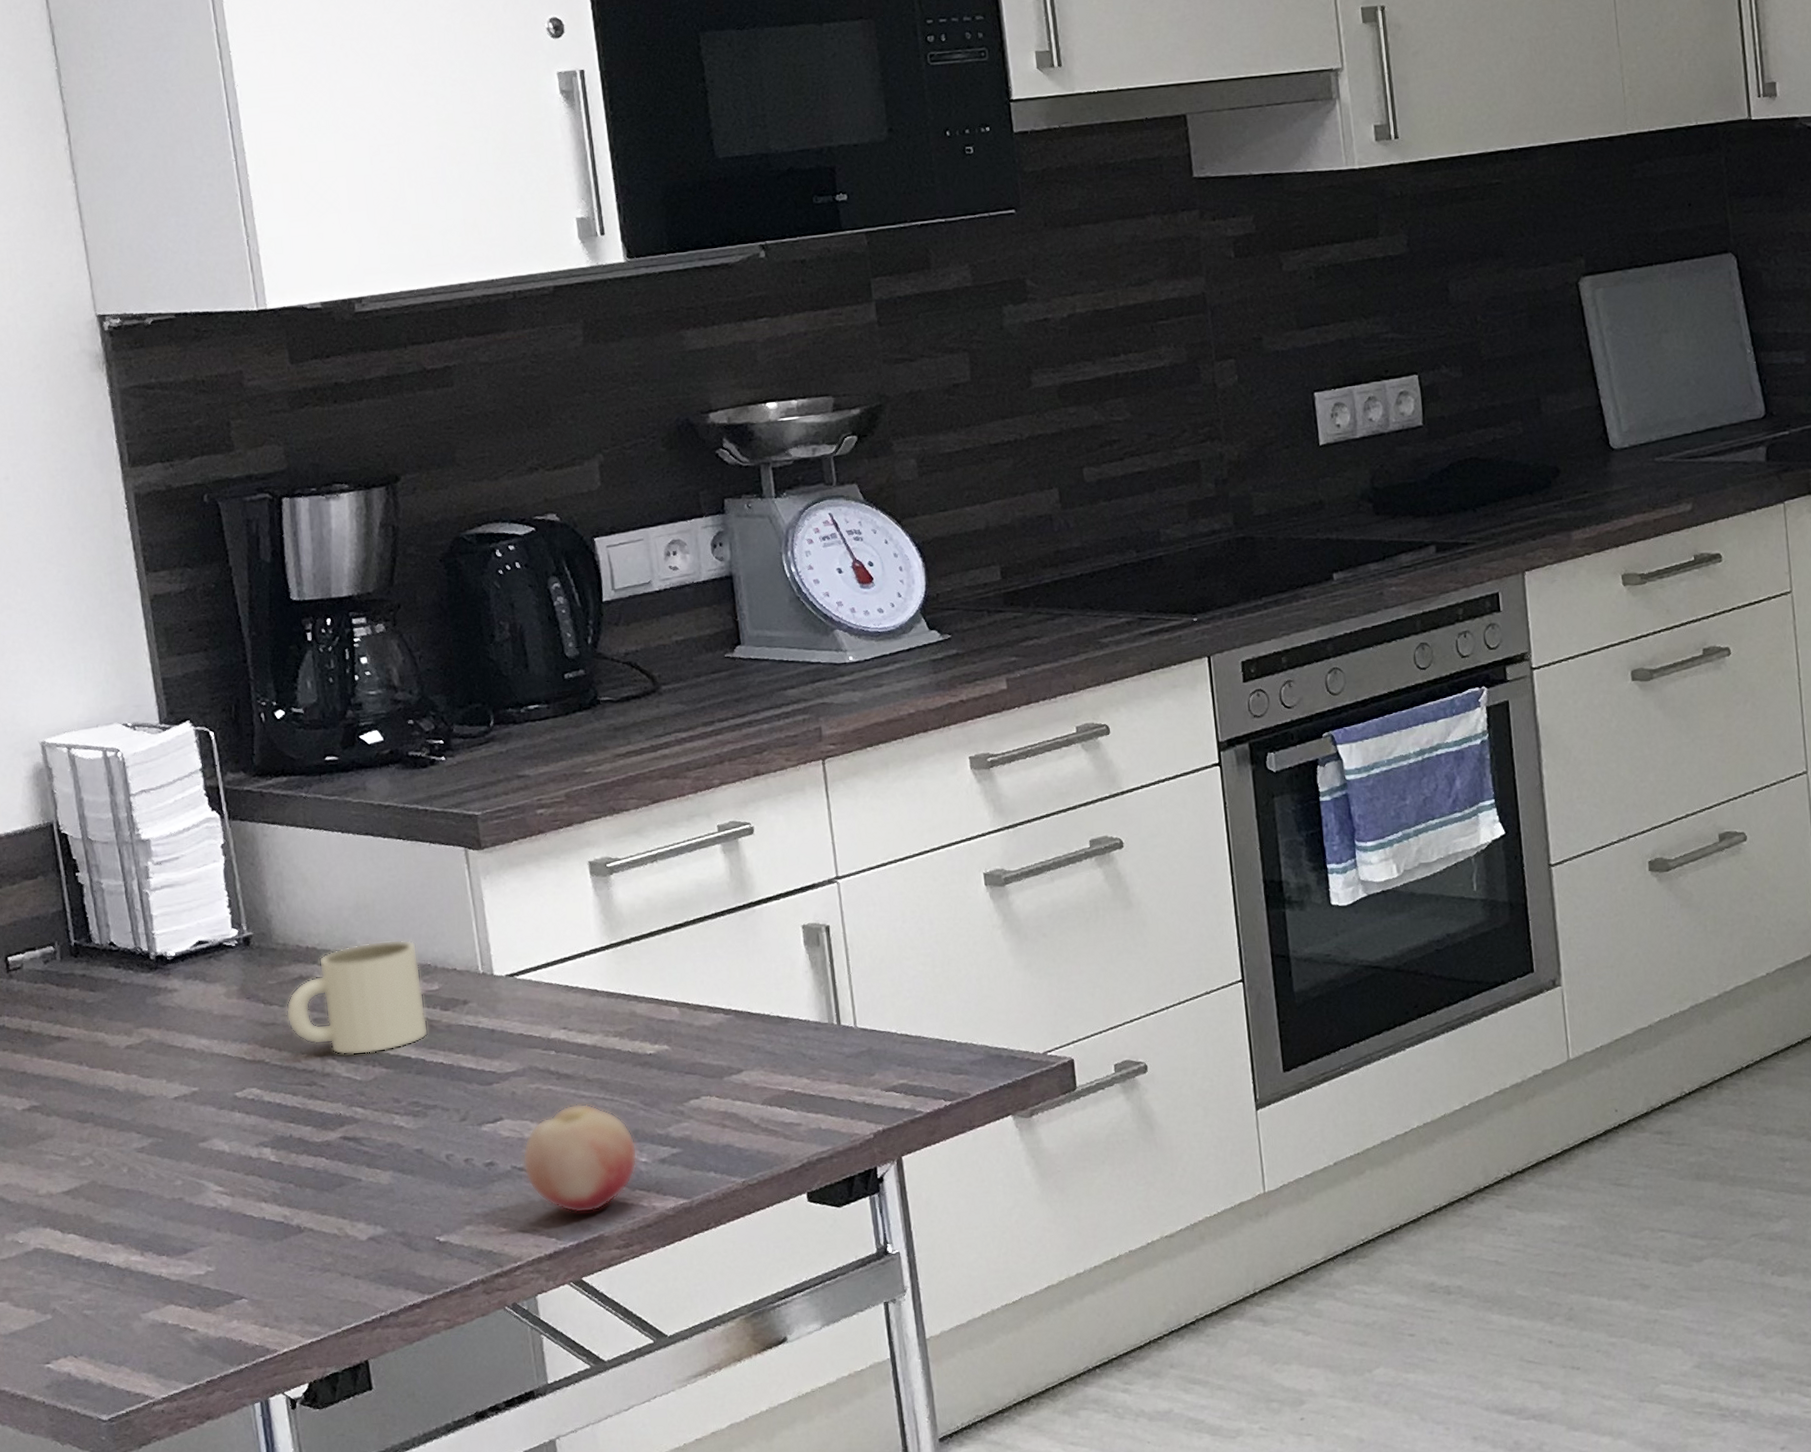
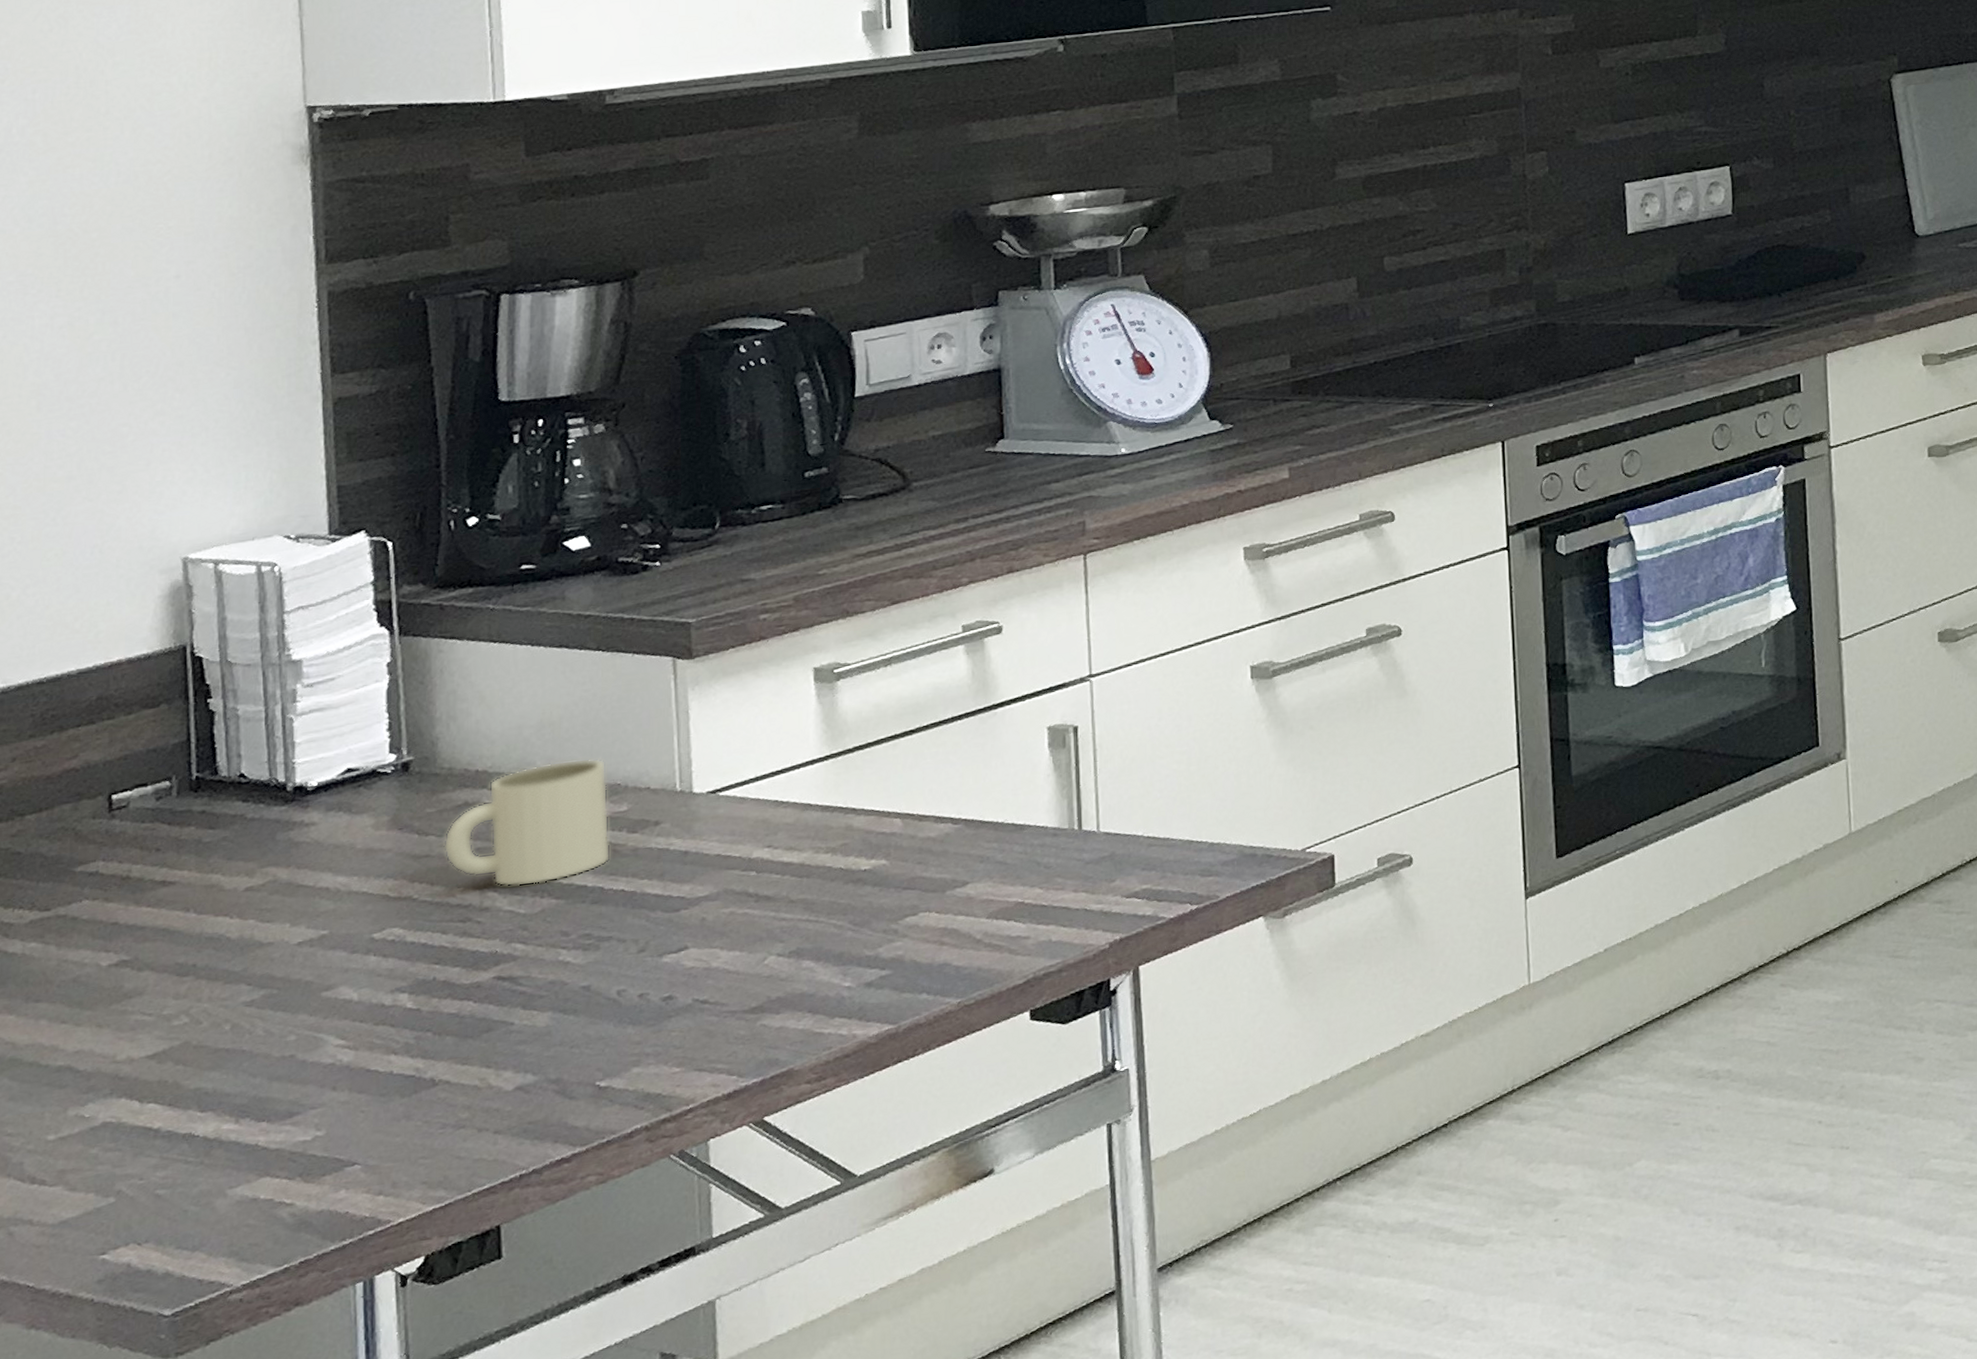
fruit: present [522,1103,638,1214] -> none [707,926,841,1047]

